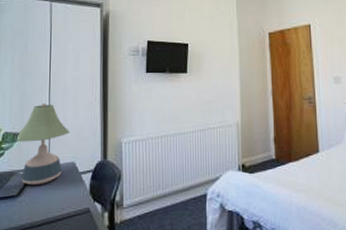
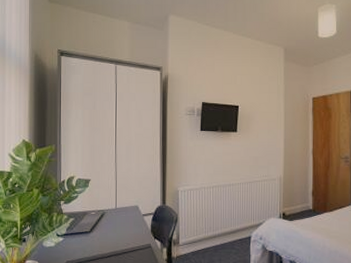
desk lamp: present [15,103,71,186] -> none [87,155,134,224]

